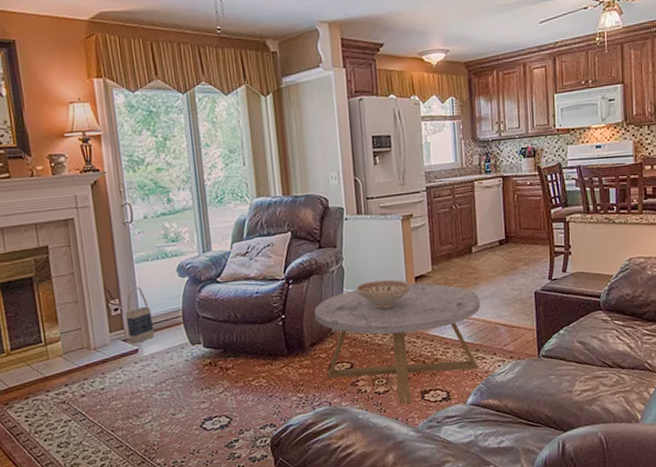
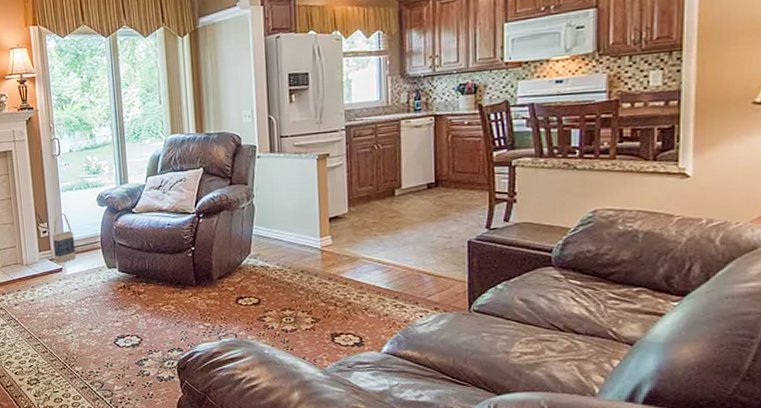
coffee table: present [314,283,481,404] -> none [223,224,403,344]
decorative bowl: present [357,279,410,310] -> none [267,219,323,248]

